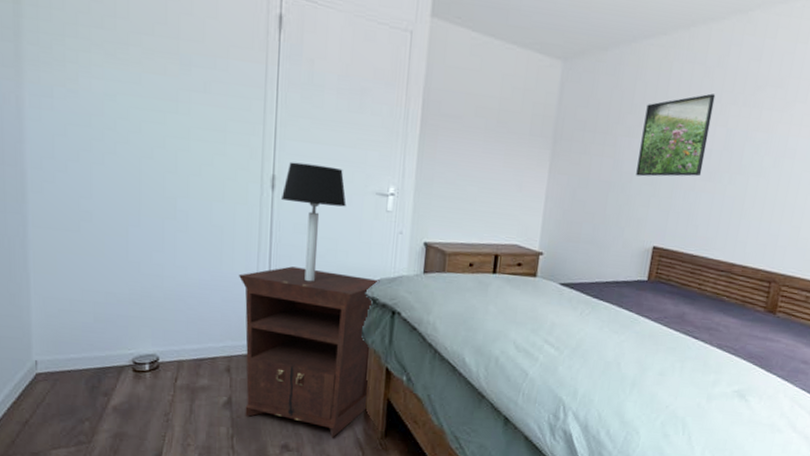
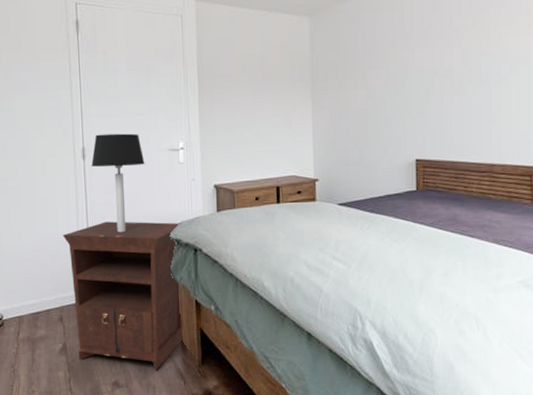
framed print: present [636,93,716,177] -> none [387,21,447,101]

